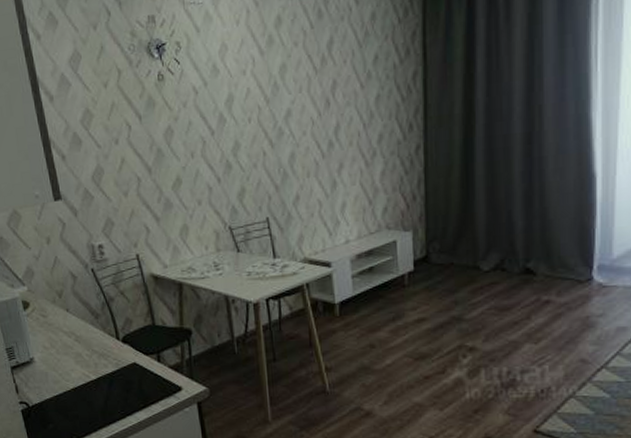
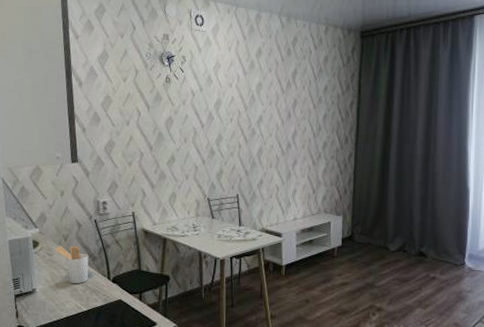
utensil holder: none [49,303,93,349] -> present [55,246,89,284]

